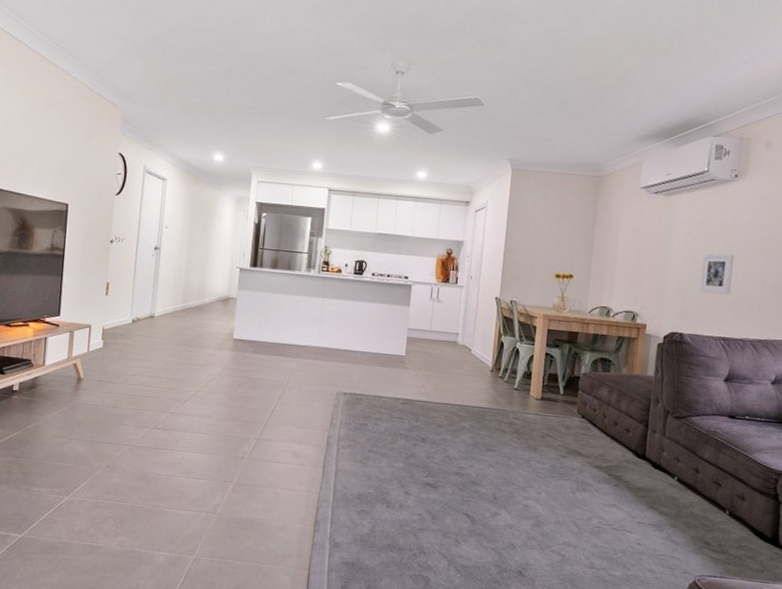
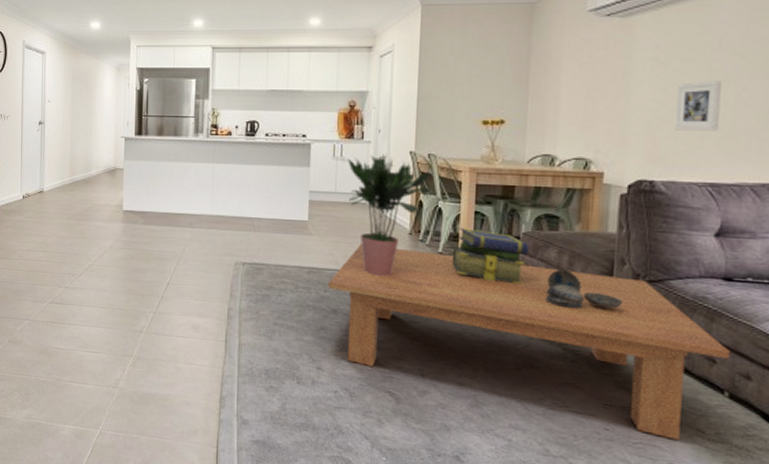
coffee table: none [419,379,731,552] -> present [328,244,730,441]
potted plant: none [442,298,513,409] -> present [348,154,432,276]
stack of books: none [524,367,587,418] -> present [451,228,530,285]
decorative bowl: none [597,406,656,442] -> present [545,270,622,310]

